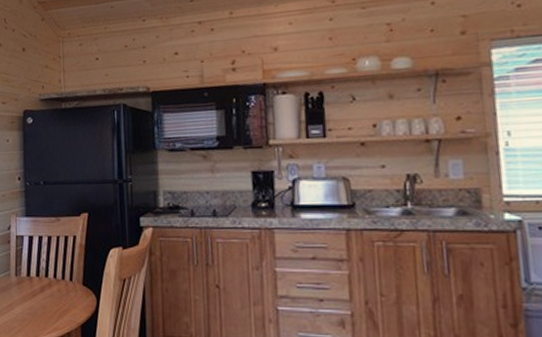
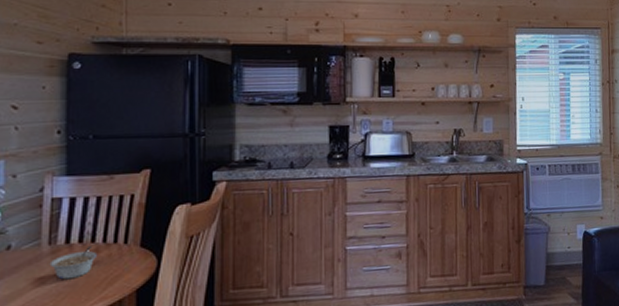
legume: none [16,279,51,308] -> present [49,245,98,280]

